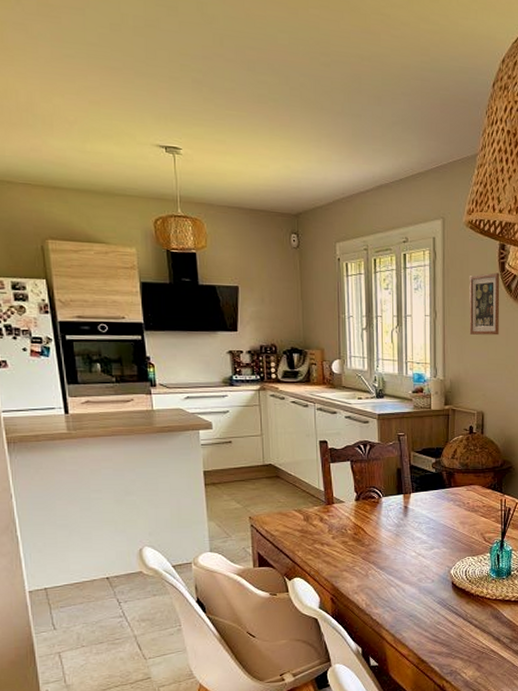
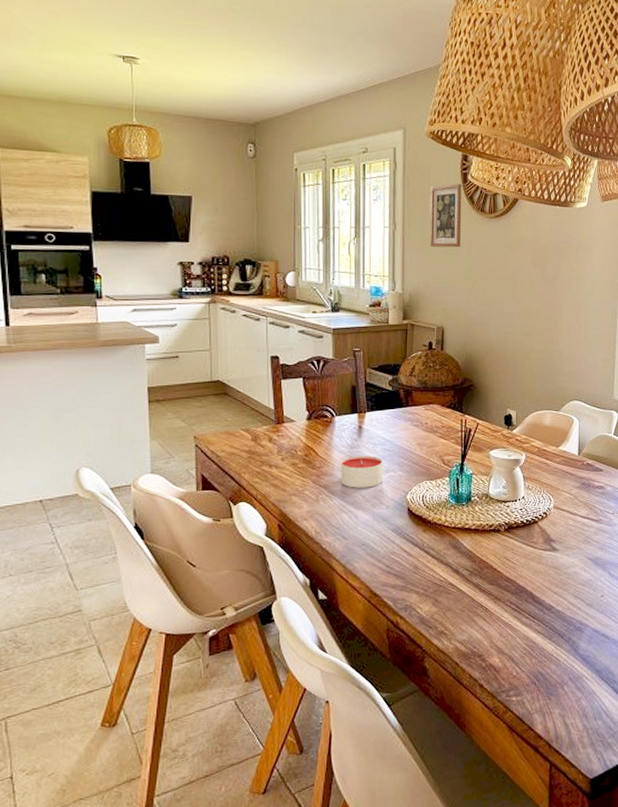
candle: none [389,533,428,564] -> present [341,455,383,488]

